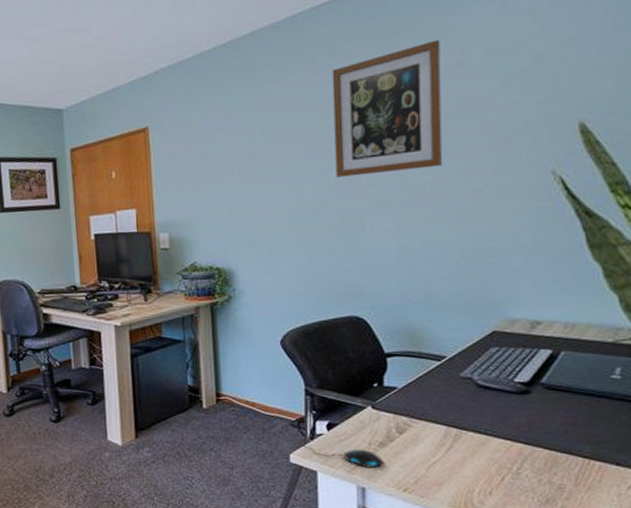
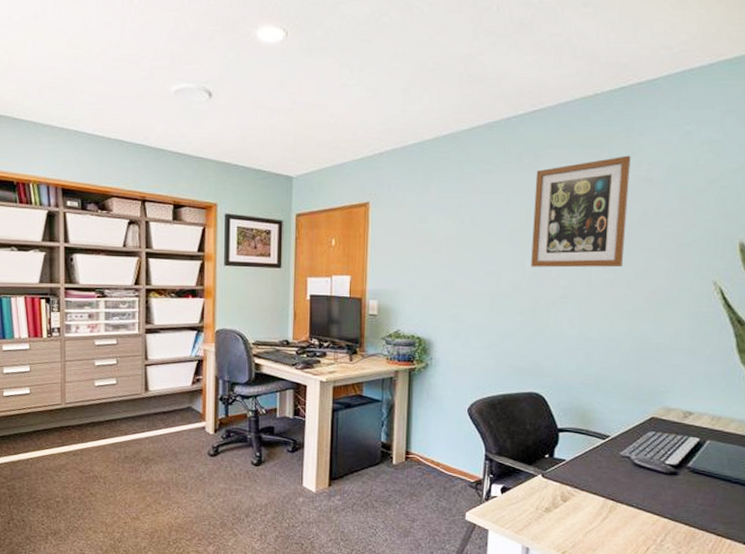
mouse: present [300,445,385,468] -> none [475,505,548,531]

